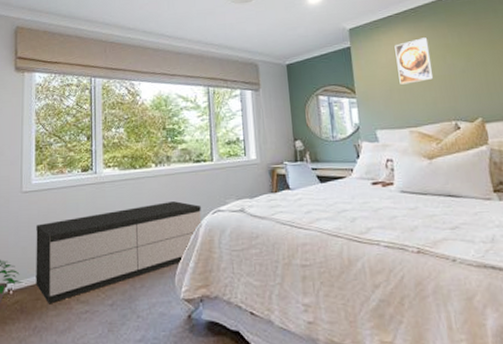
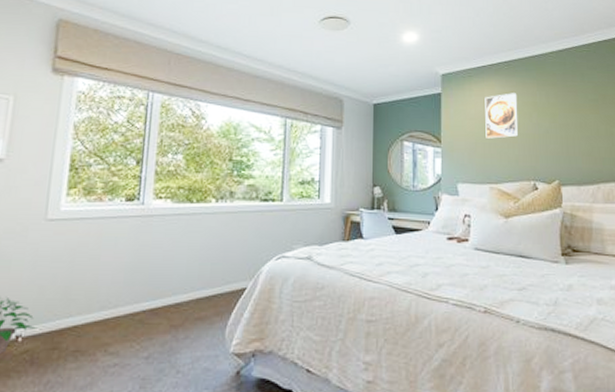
storage bench: present [36,201,202,303] -> none [53,243,264,354]

